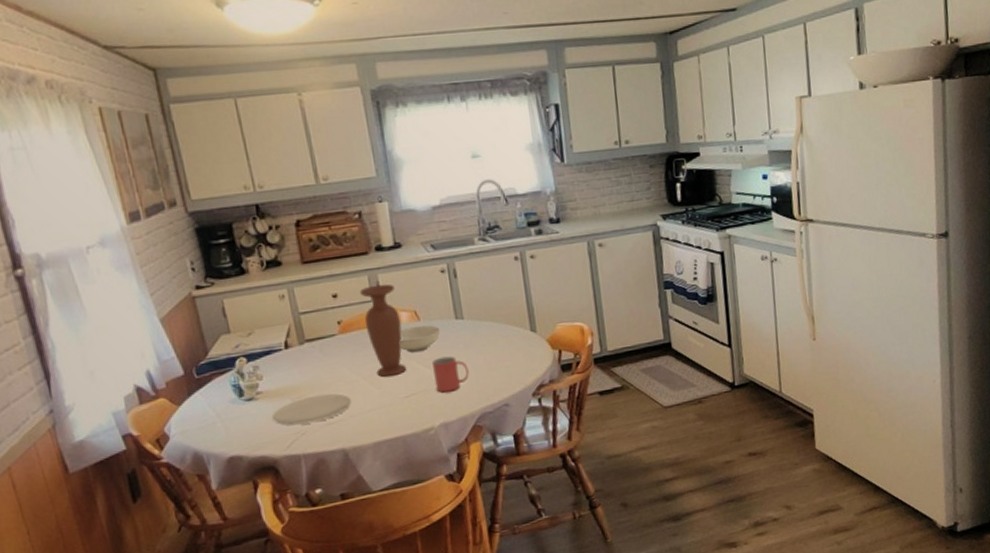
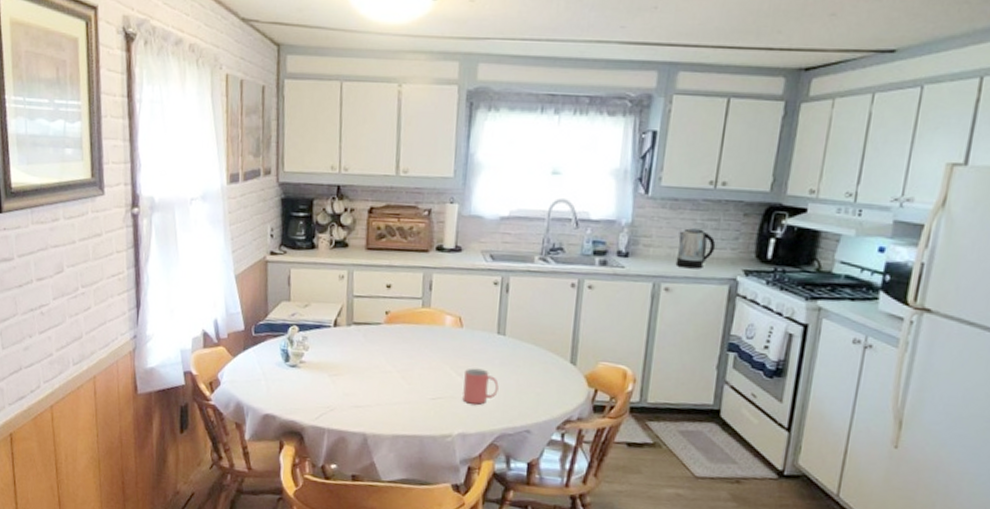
plate: present [272,393,352,426] -> none [309,376,382,402]
vase: present [360,284,407,377] -> none [410,283,446,376]
bowl: present [399,325,441,353] -> none [437,332,480,359]
kettle: none [599,185,633,224] -> present [675,228,716,269]

